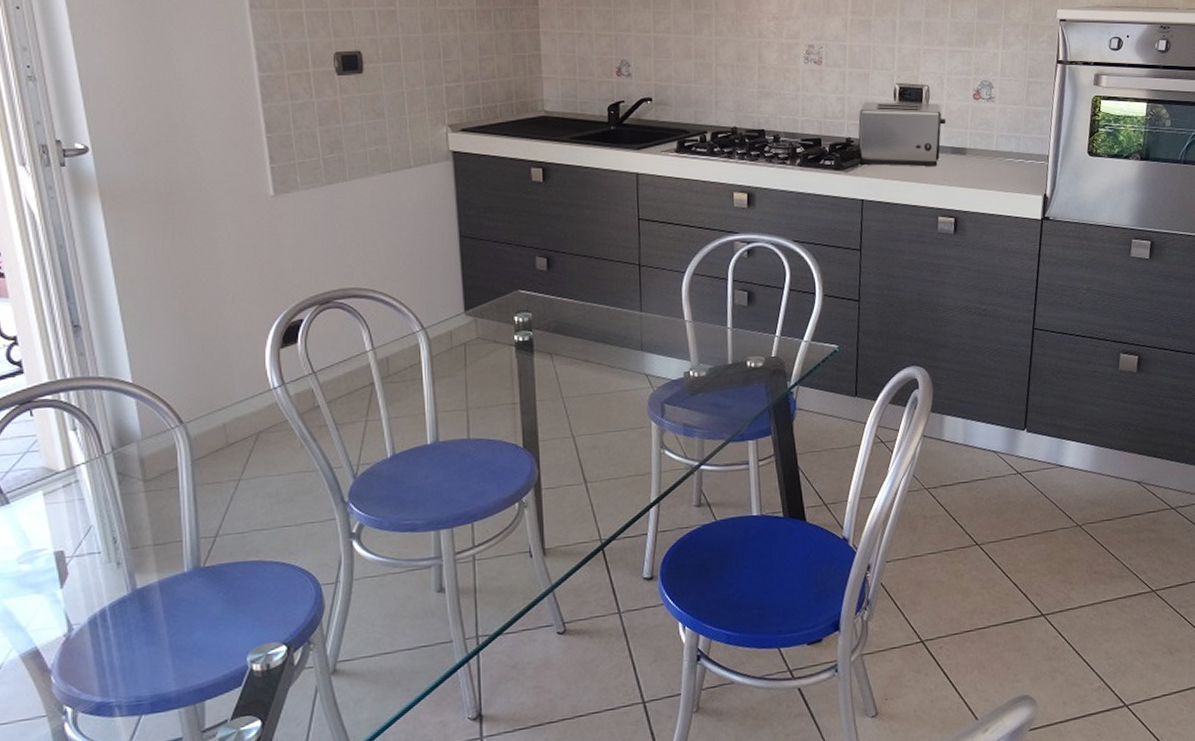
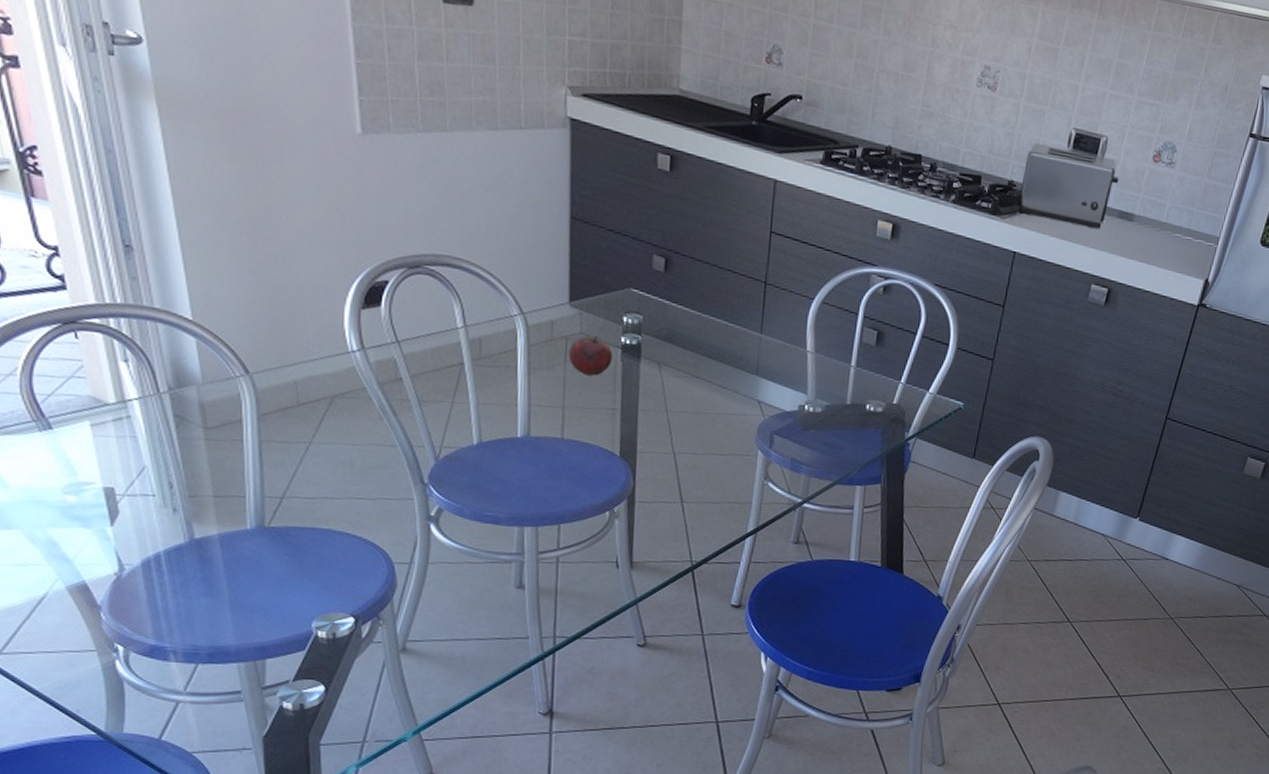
fruit: none [468,338,508,376] -> present [568,335,613,376]

